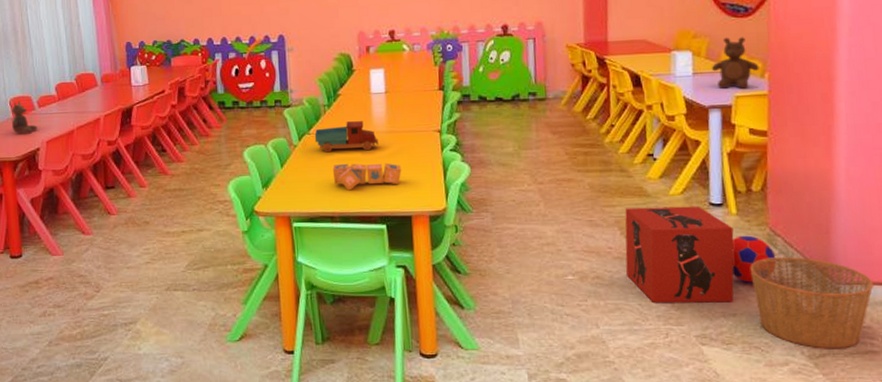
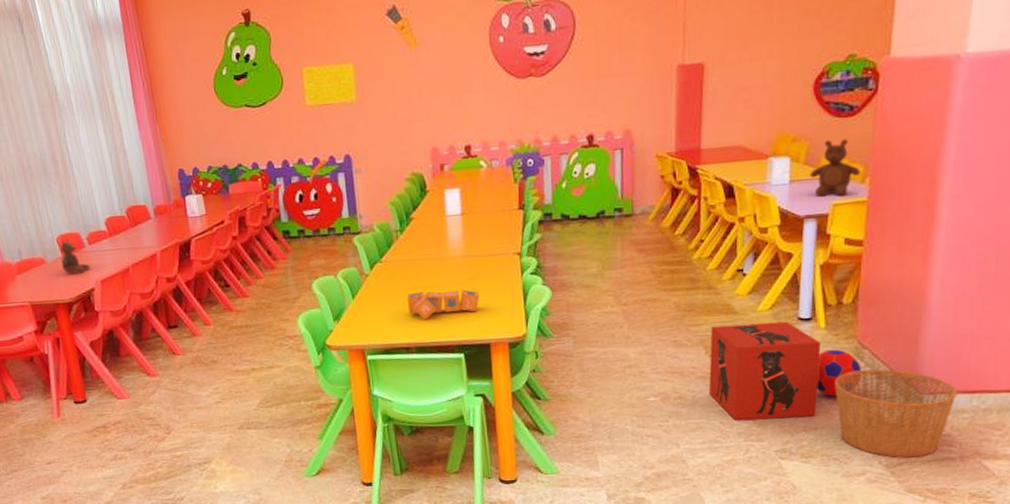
toy truck: present [314,121,379,153] -> none [386,246,455,281]

